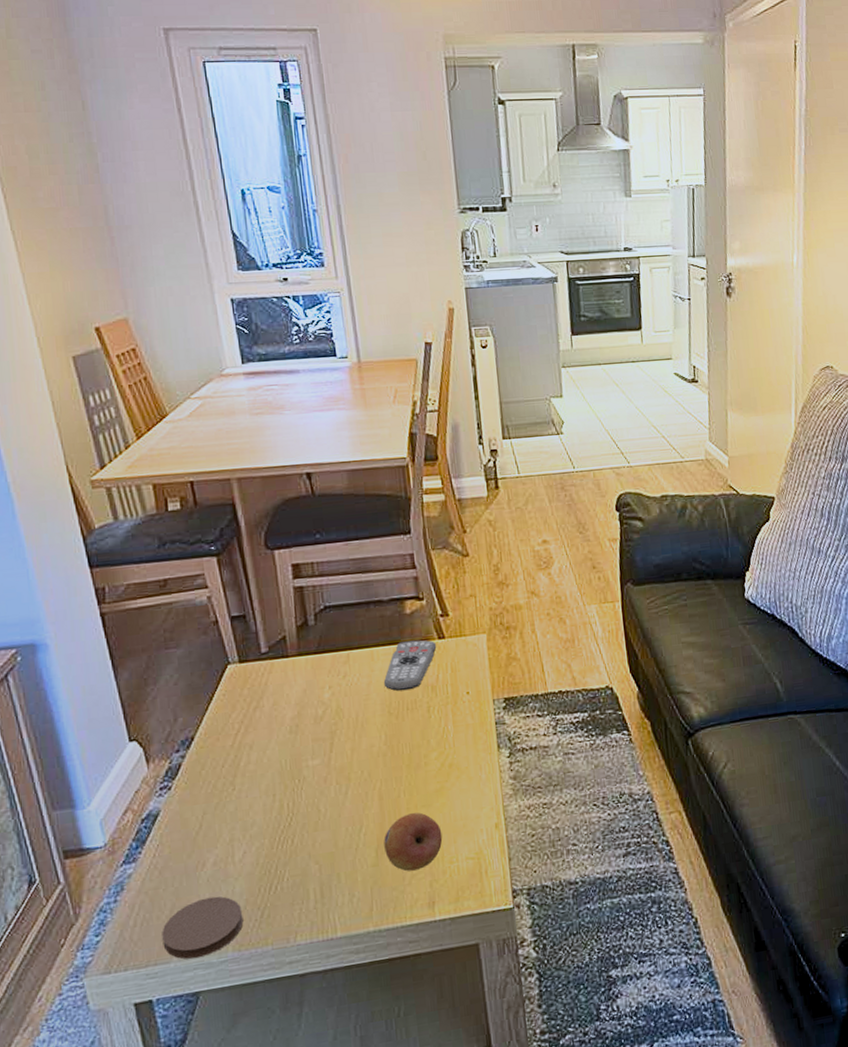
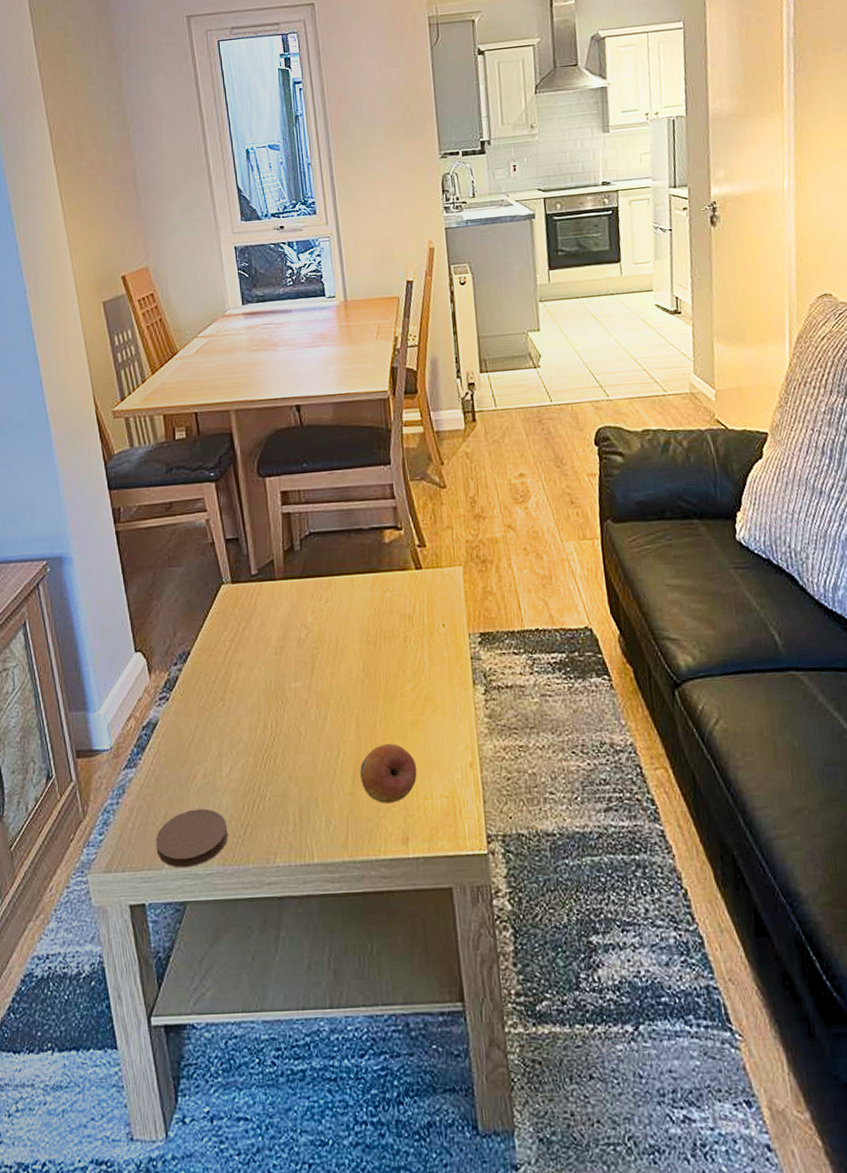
remote control: present [383,640,437,691] -> none [362,569,414,620]

